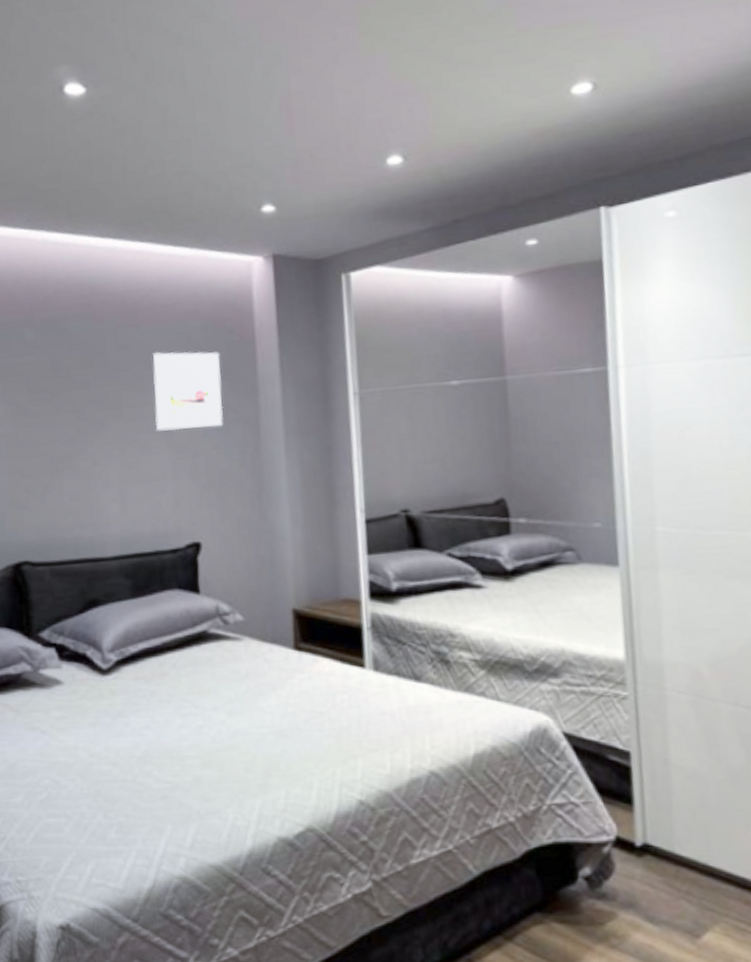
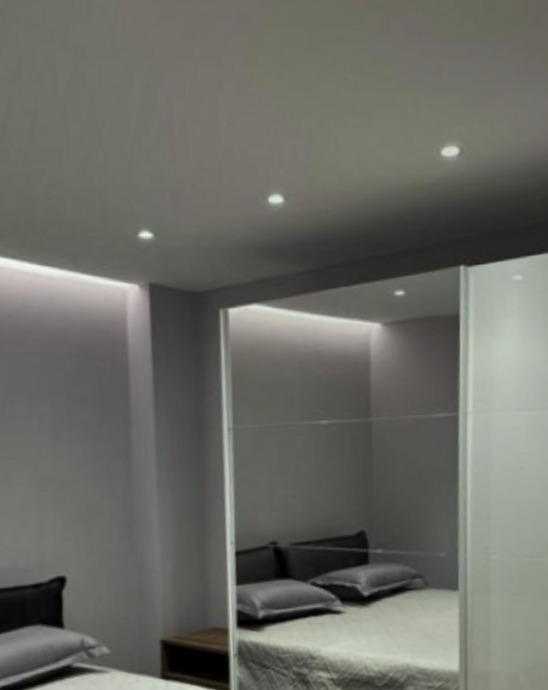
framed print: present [153,351,224,431] -> none [15,377,93,462]

